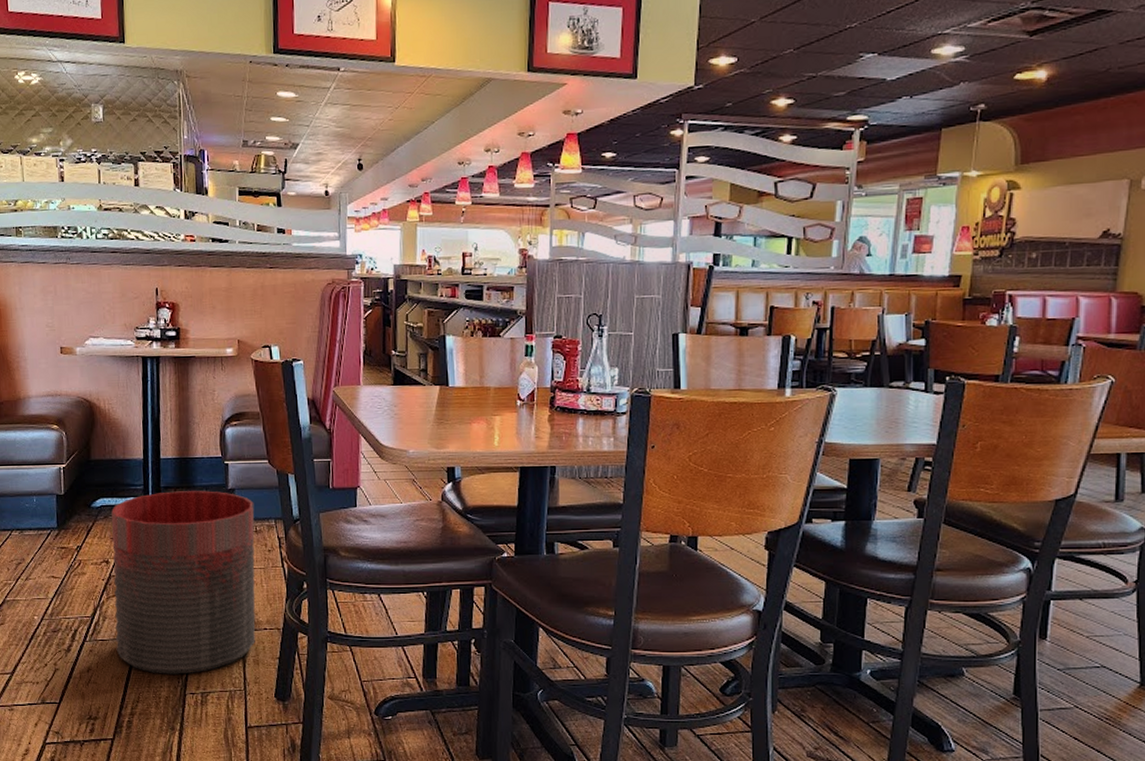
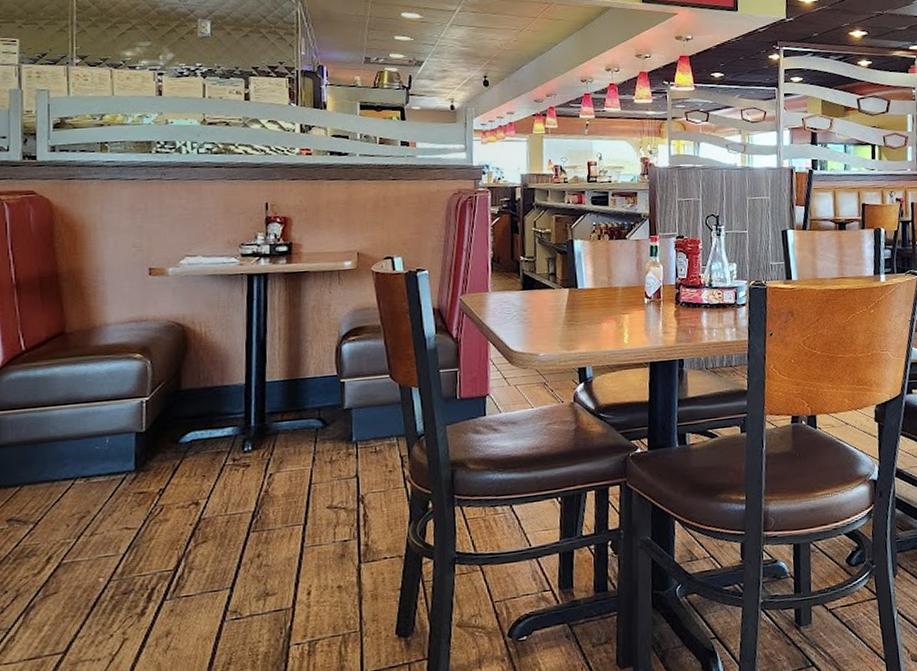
trash can: present [111,491,256,674] -> none [203,412,374,627]

